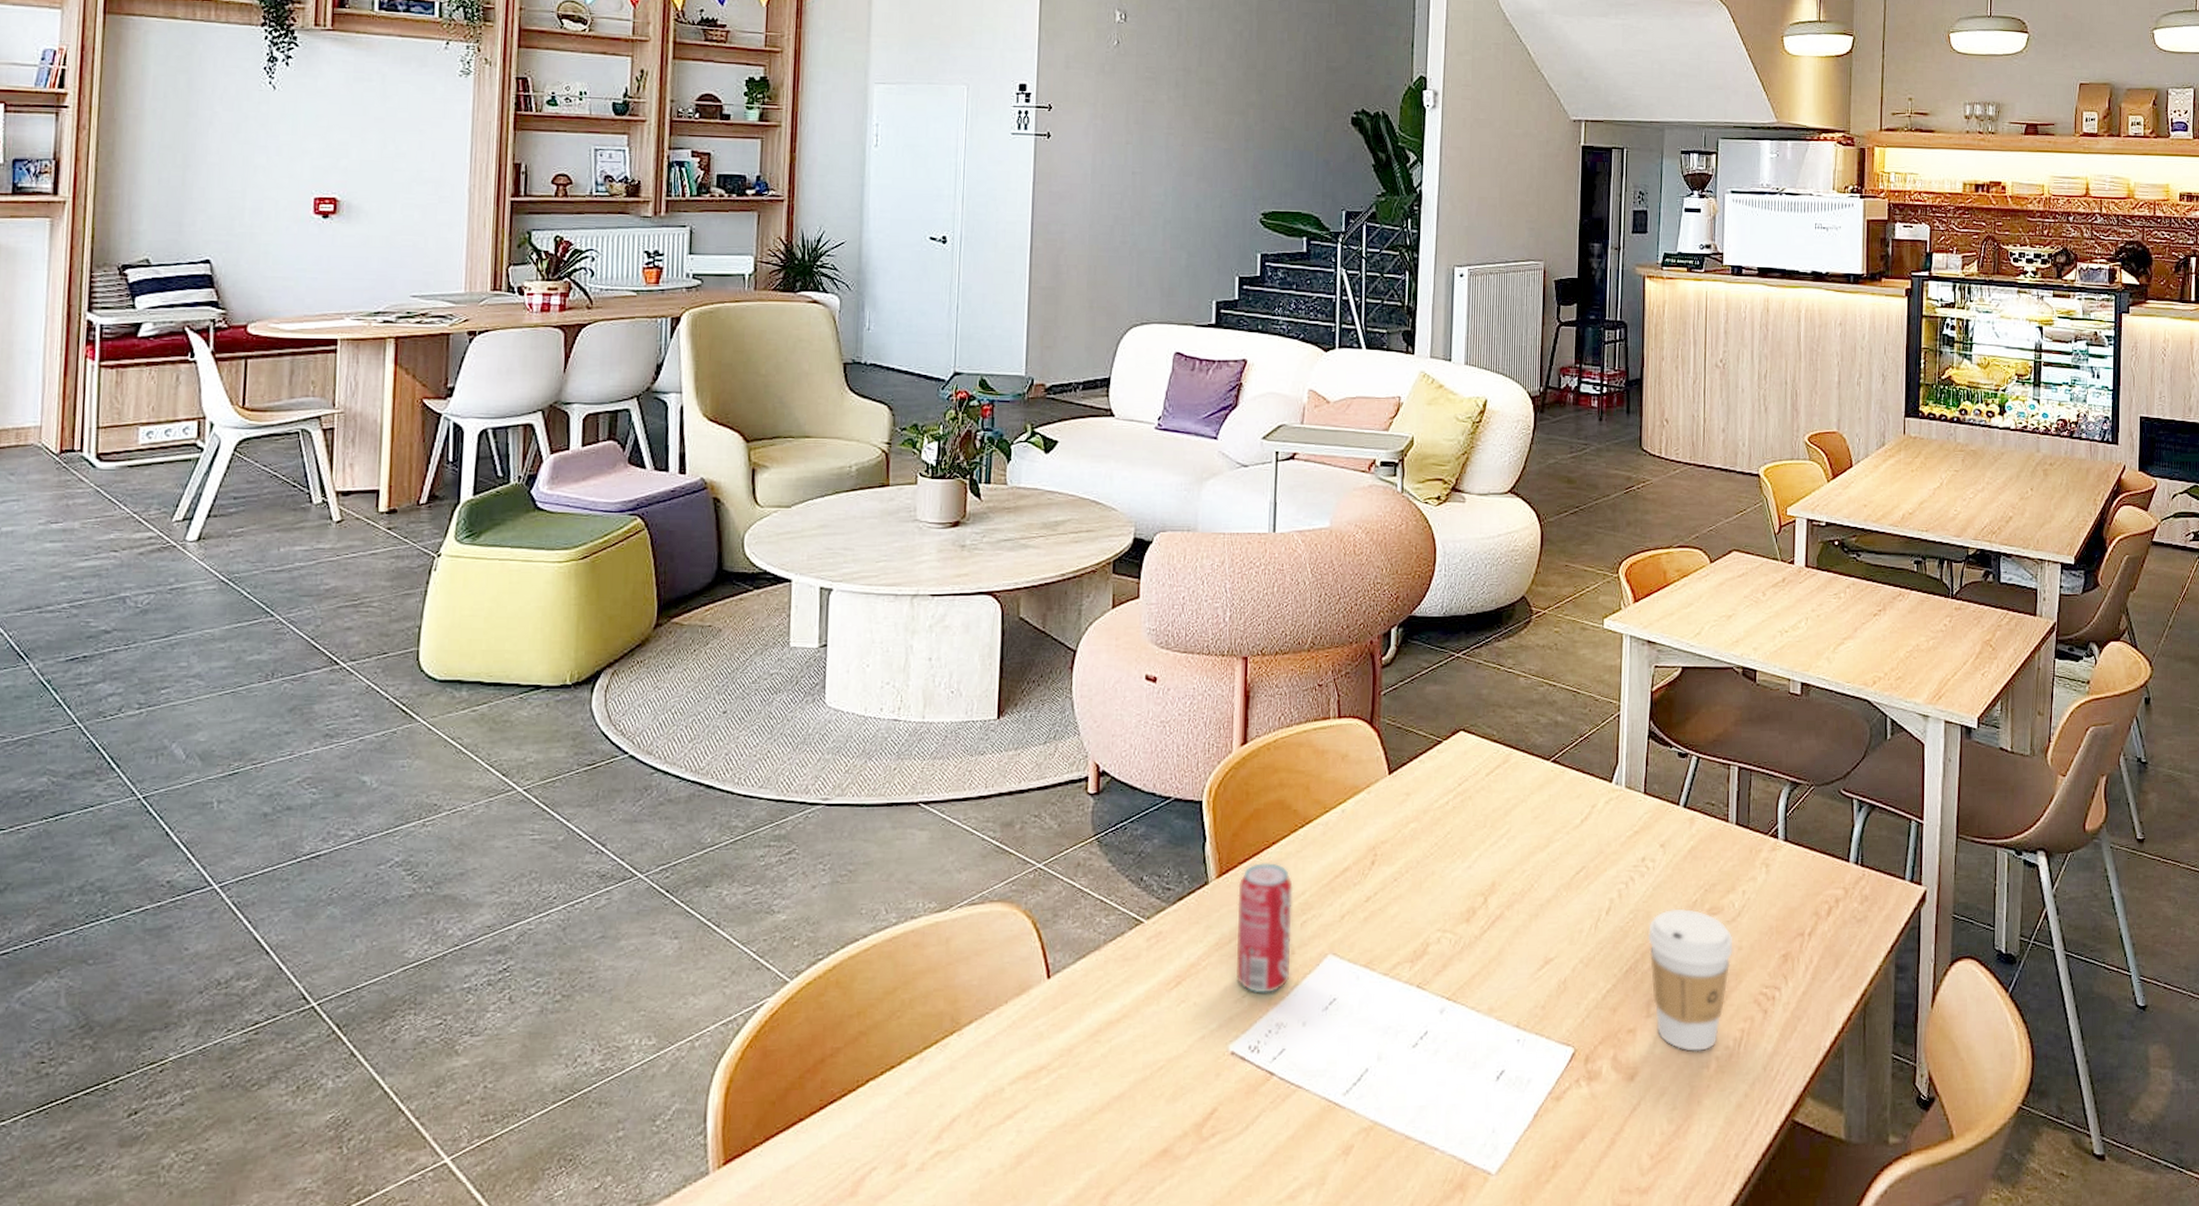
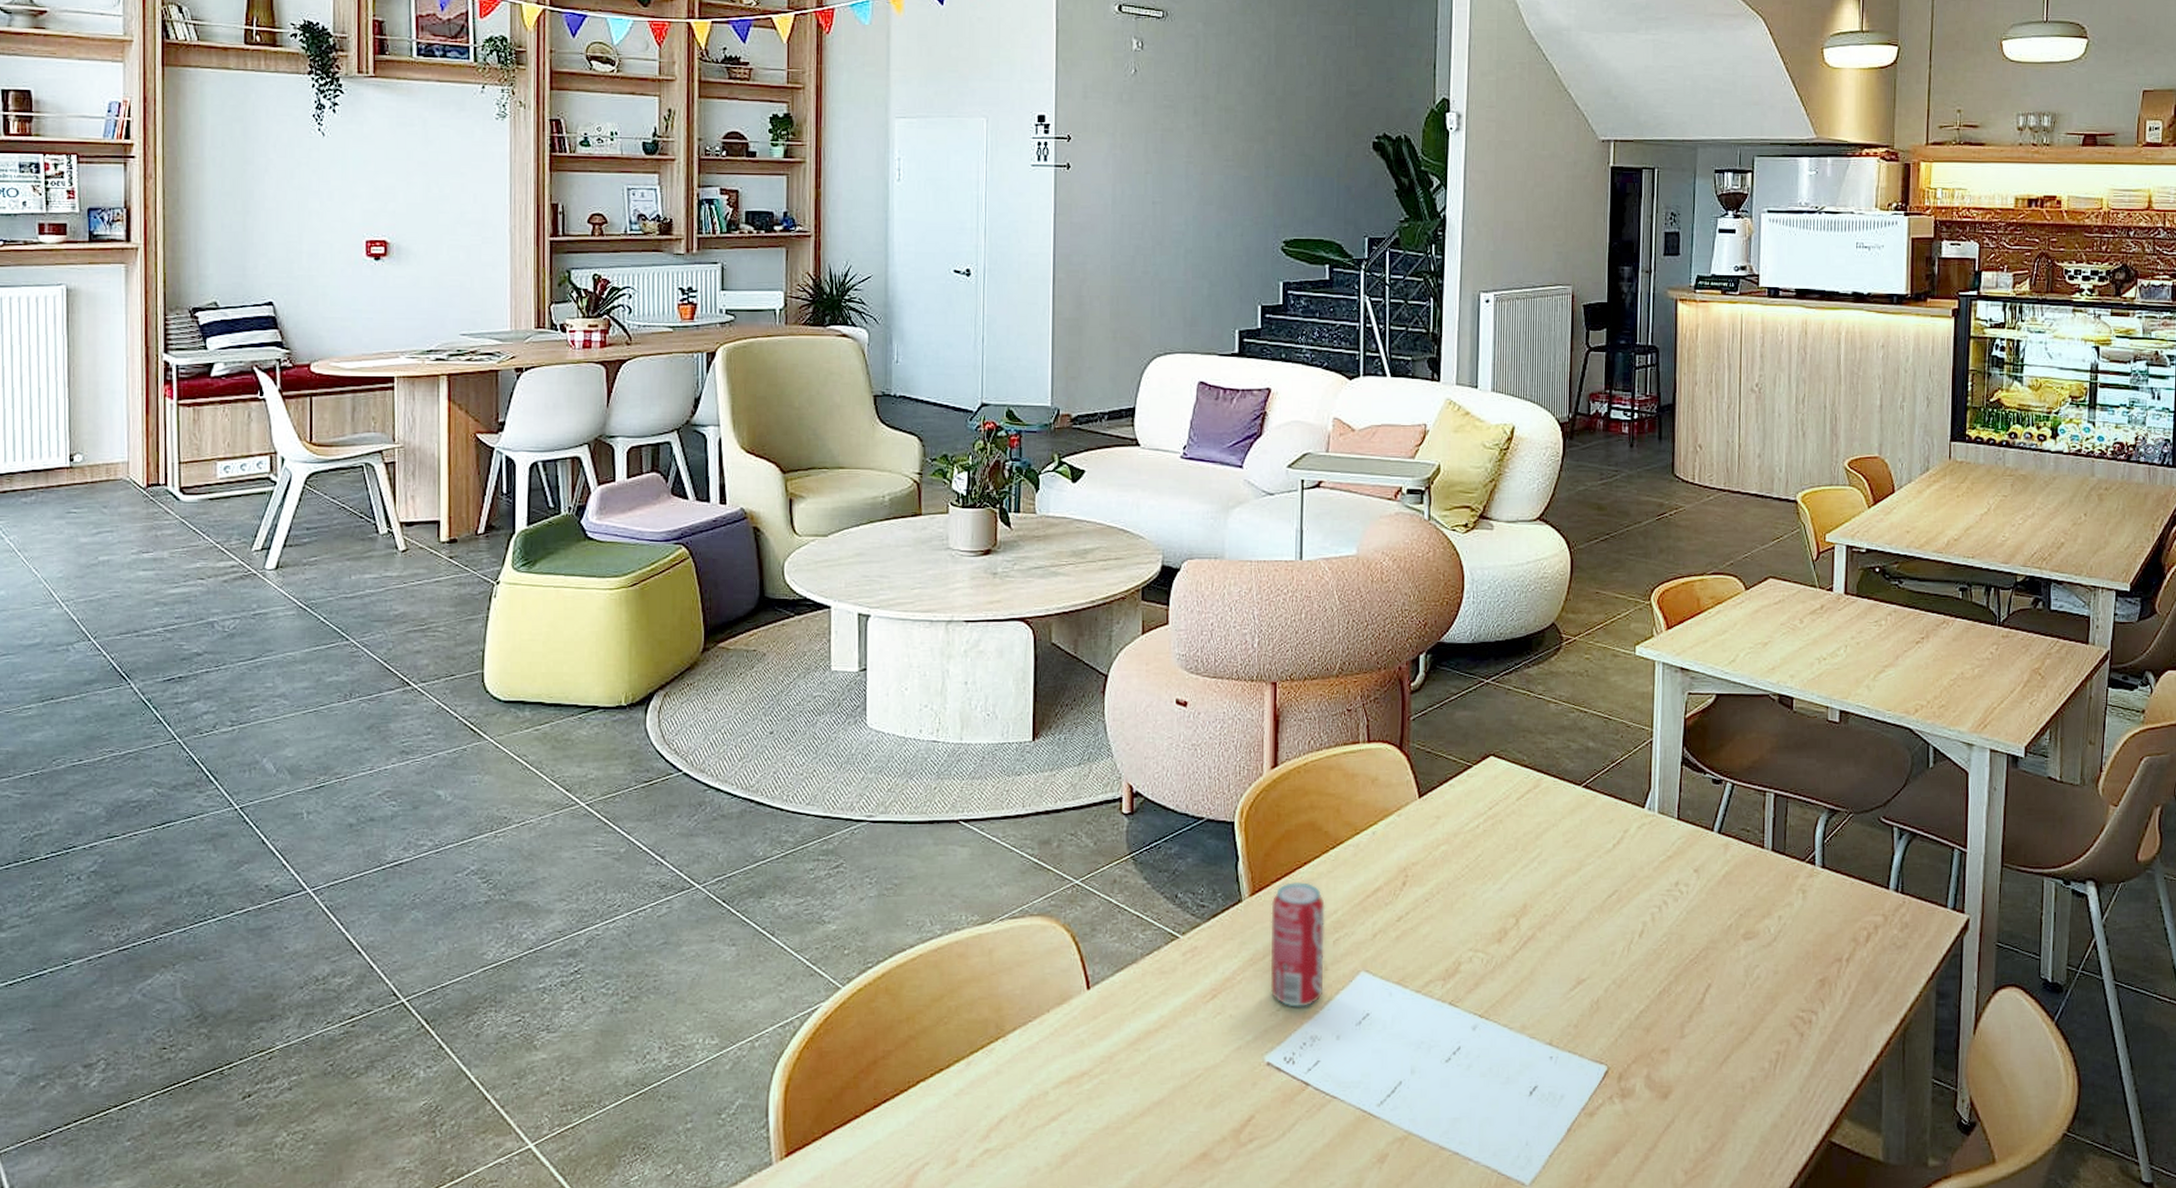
coffee cup: present [1647,908,1733,1051] -> none [1681,932,1769,1072]

